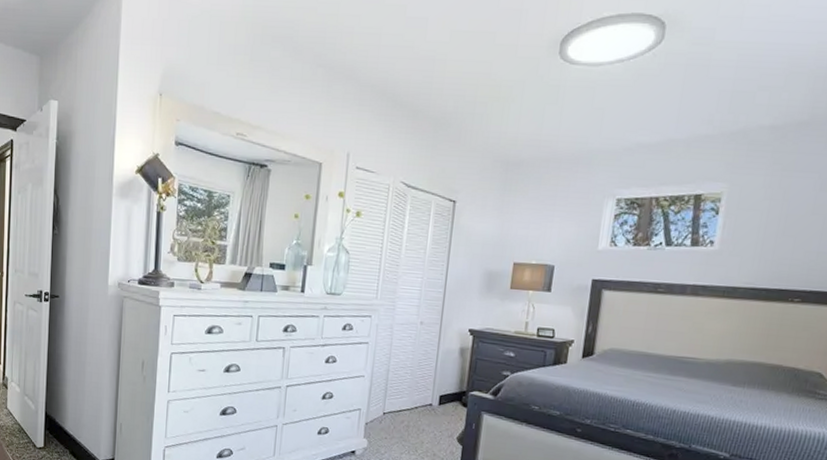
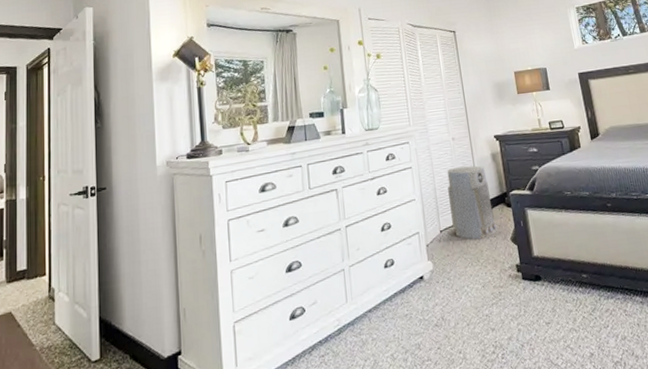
air purifier: none [398,353,449,432] -> present [447,165,498,240]

